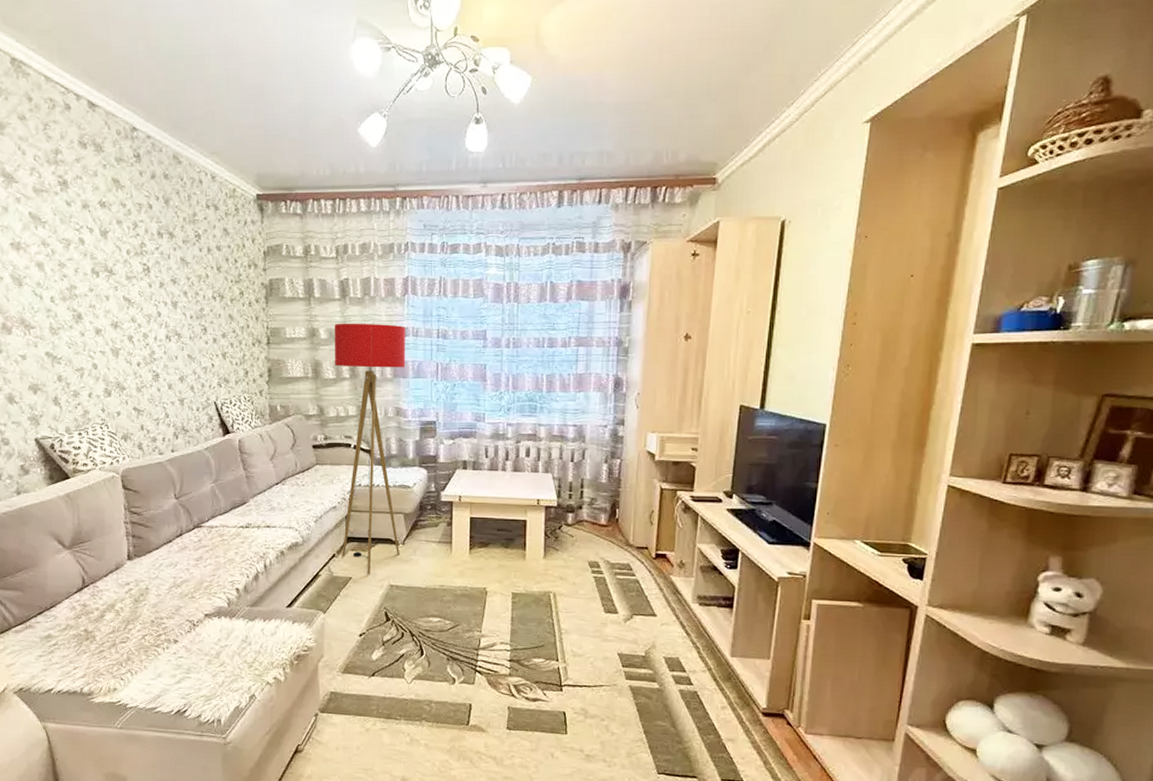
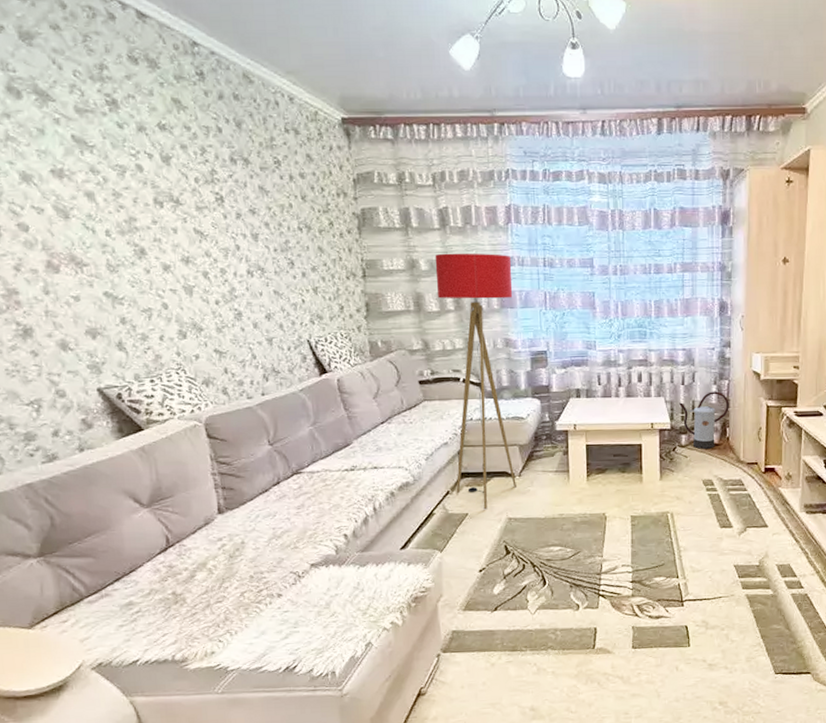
watering can: none [567,470,620,529] -> present [679,391,729,449]

